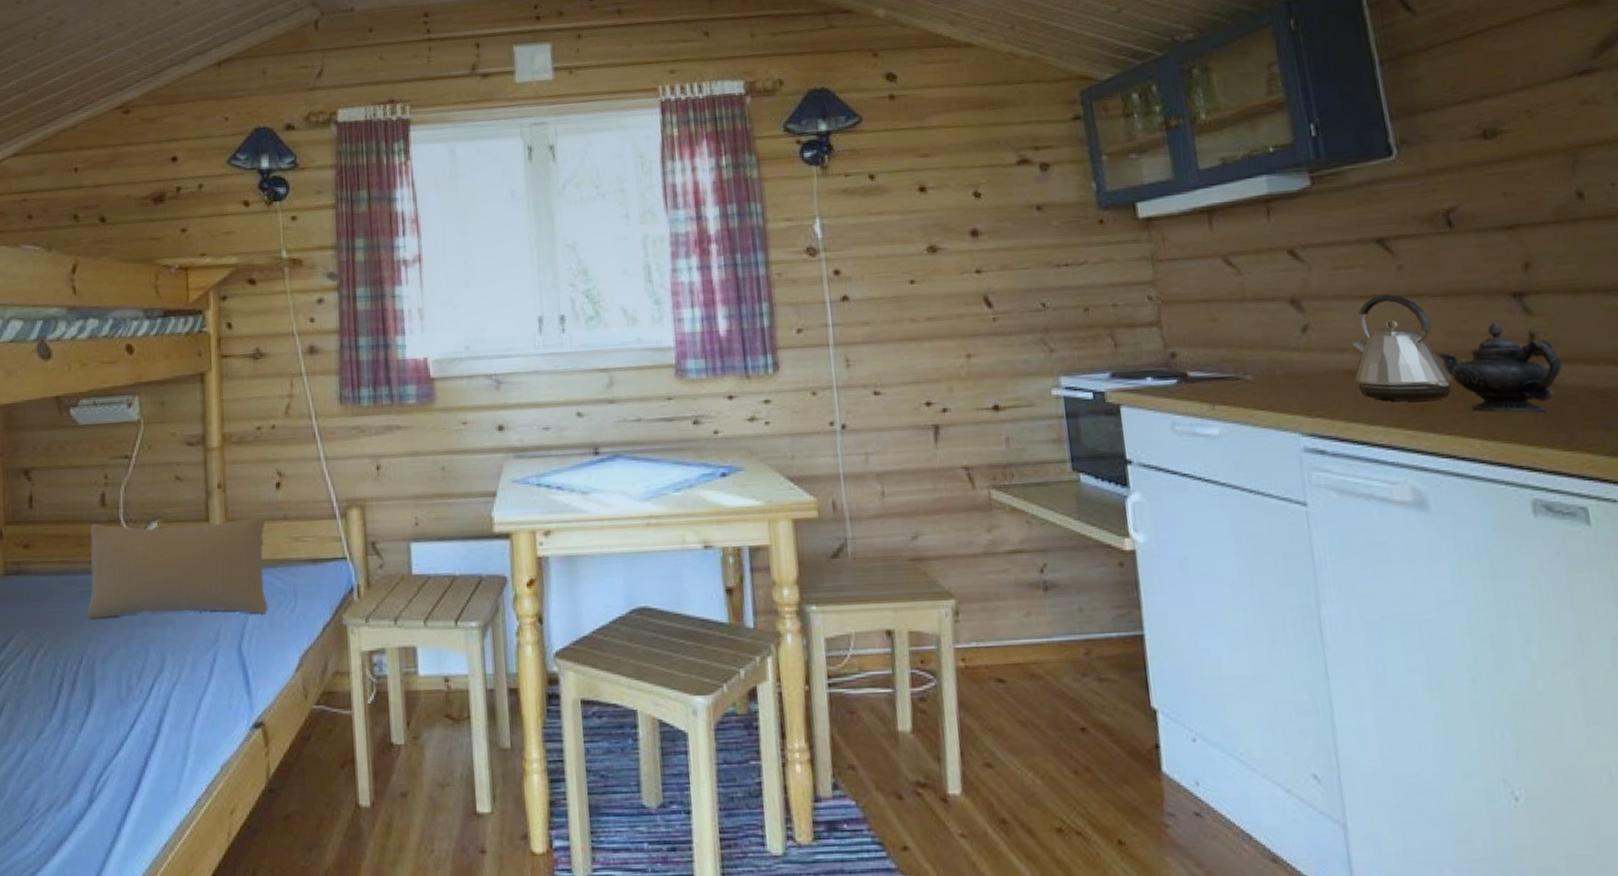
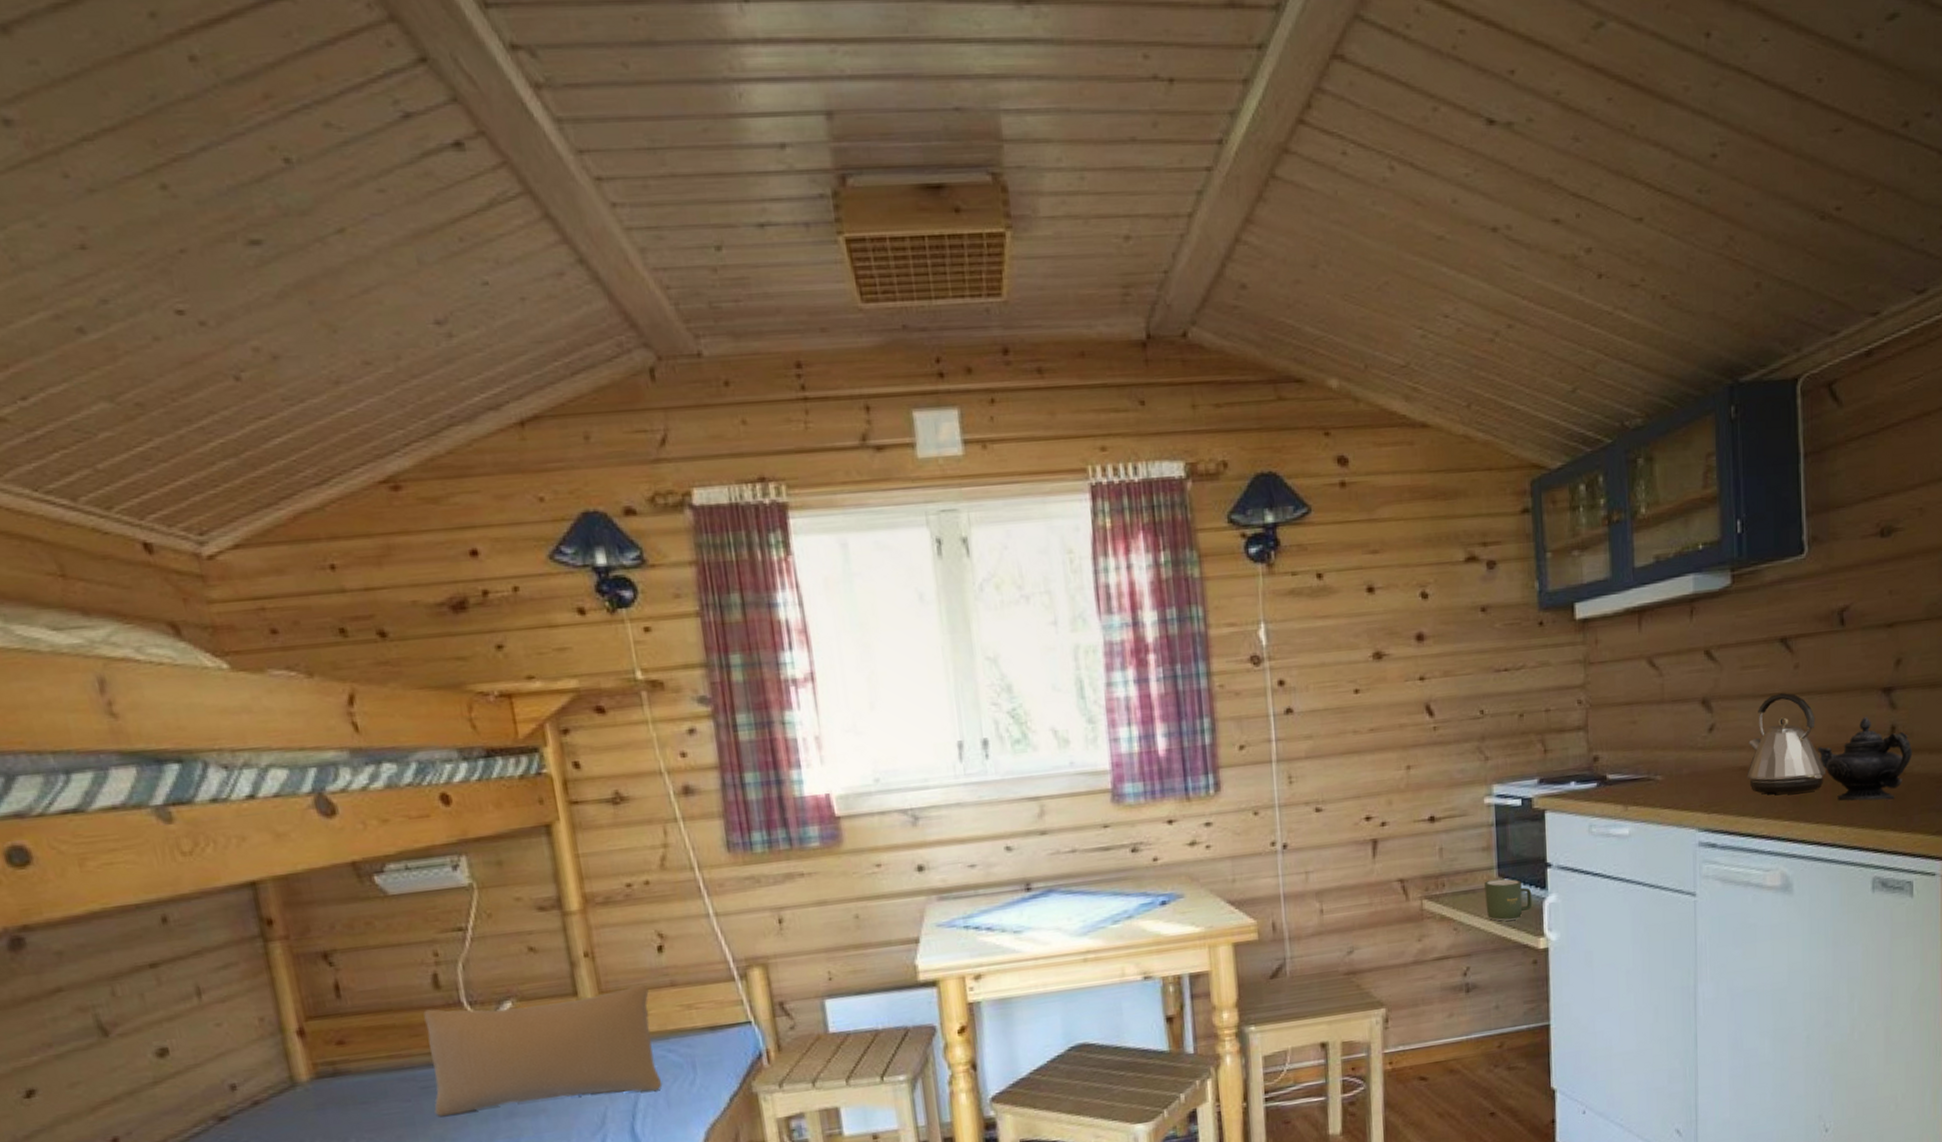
mug: none [1058,473,1114,518] -> present [1485,879,1533,922]

